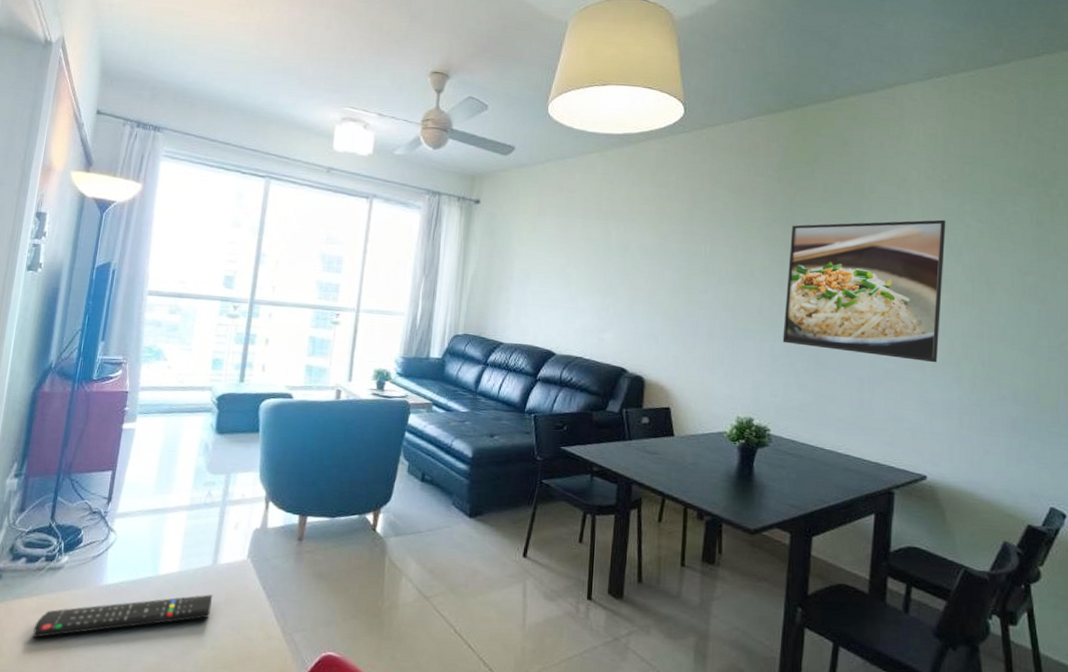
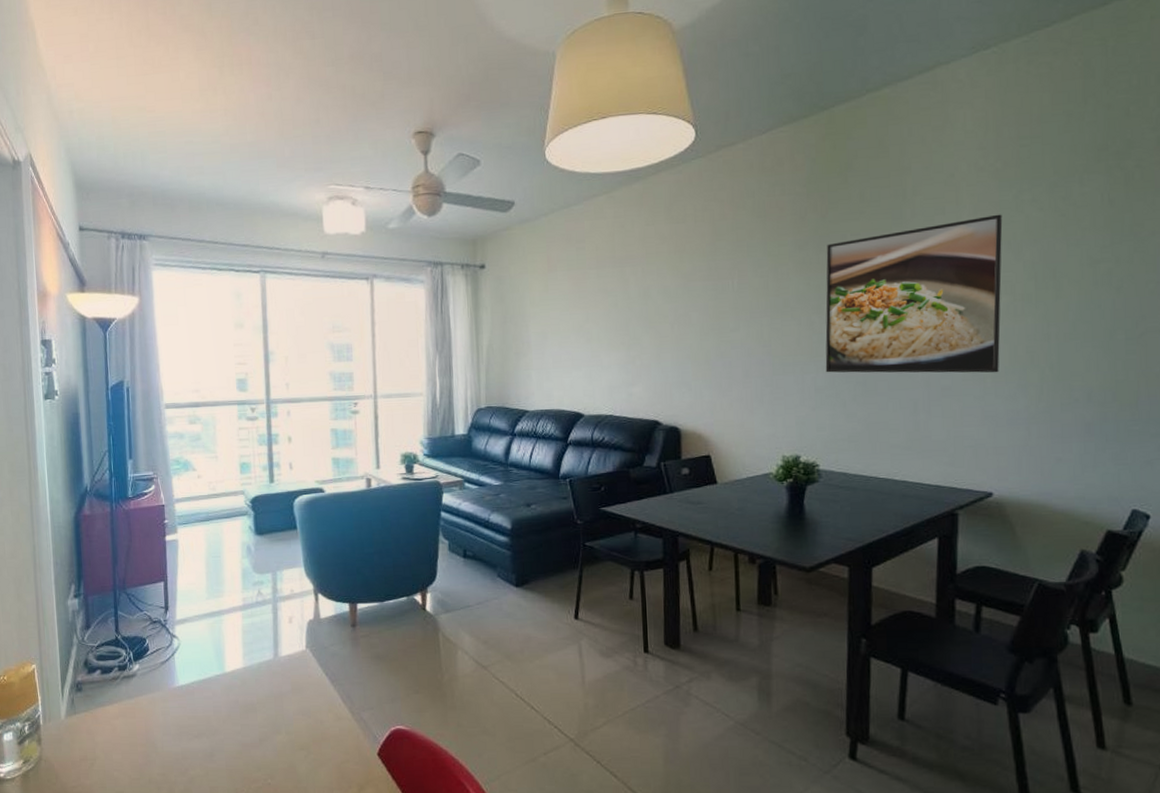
remote control: present [33,594,213,638] -> none [121,685,280,739]

